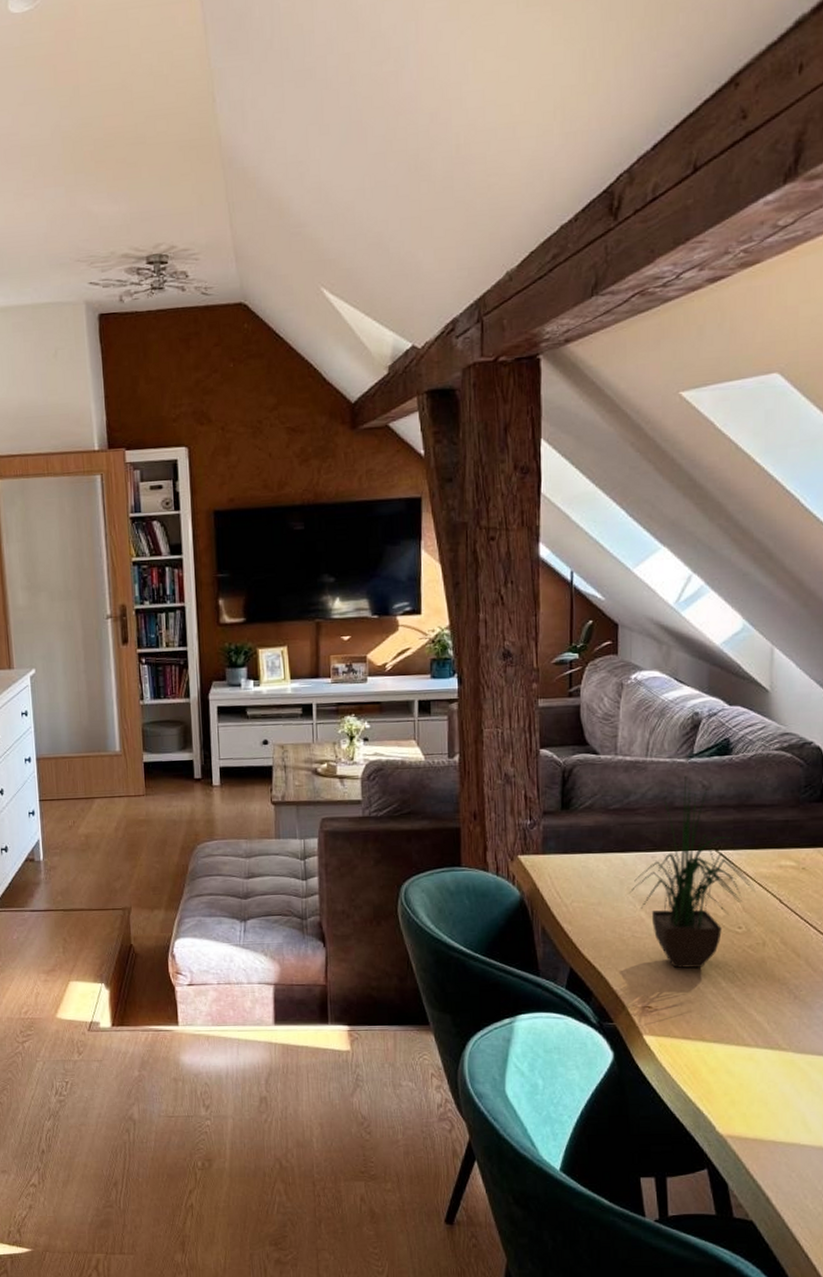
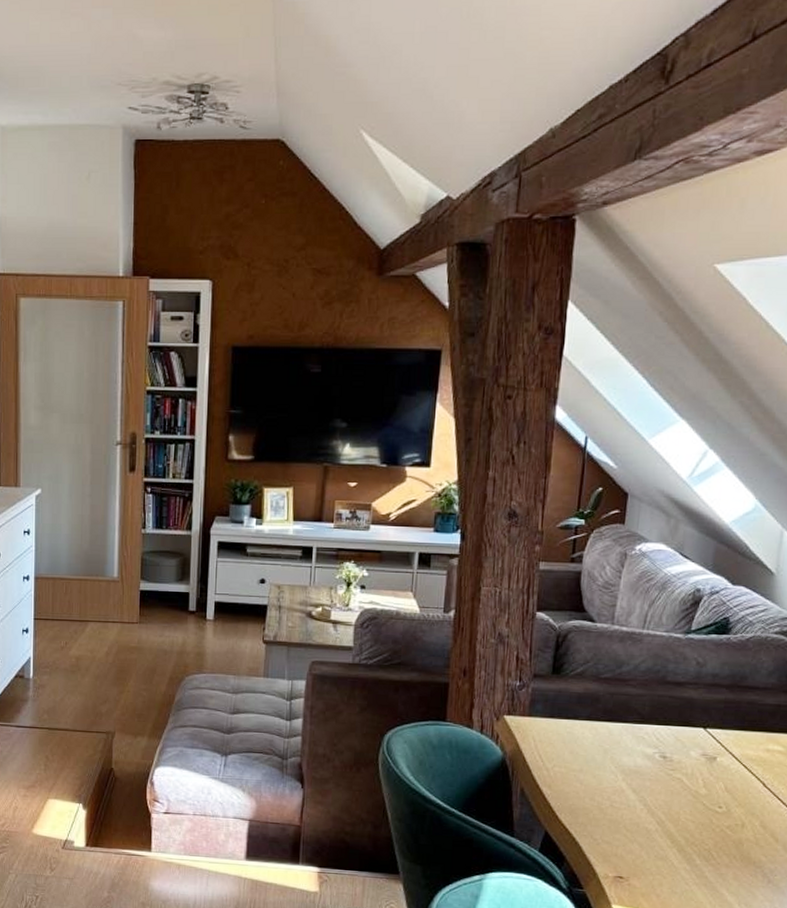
potted plant: present [629,762,756,969] -> none [612,637,740,844]

